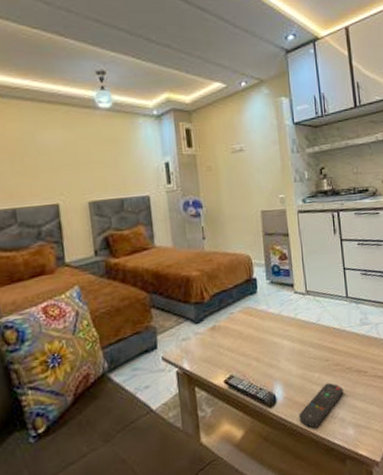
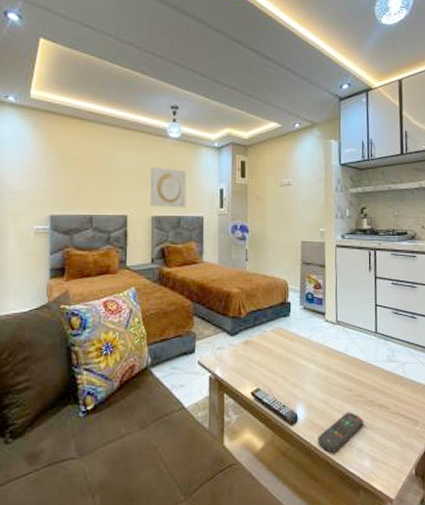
wall art: none [80,143,128,190] -> present [150,166,187,208]

